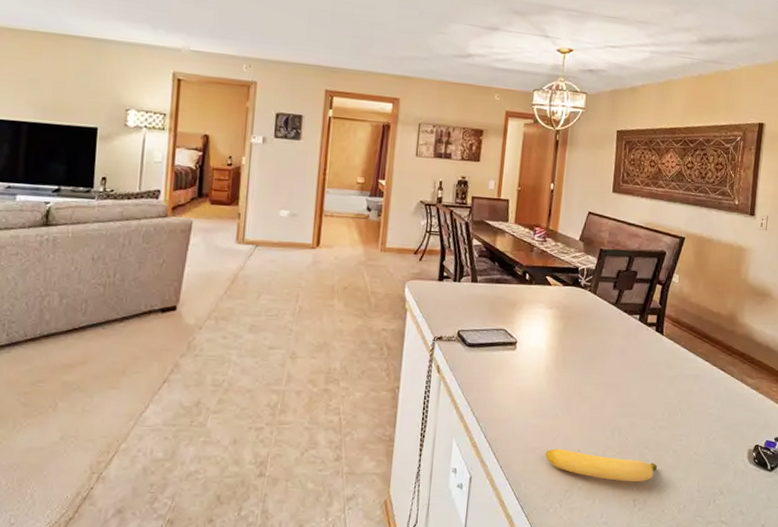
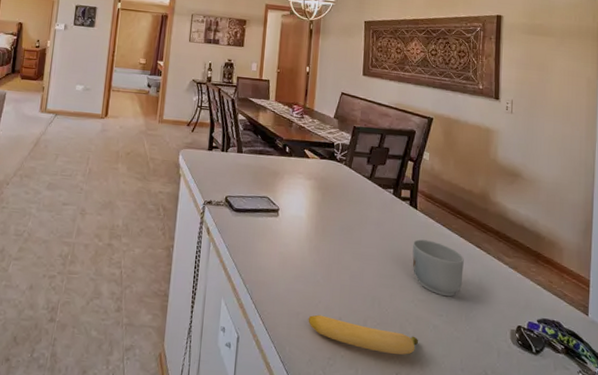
mug: none [655,365,708,422] -> present [412,239,464,297]

